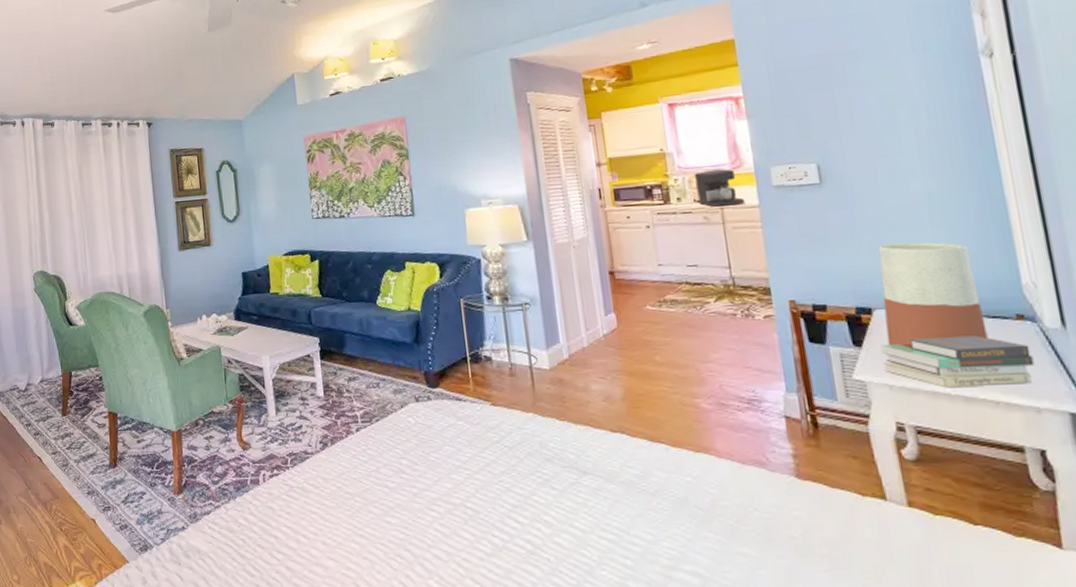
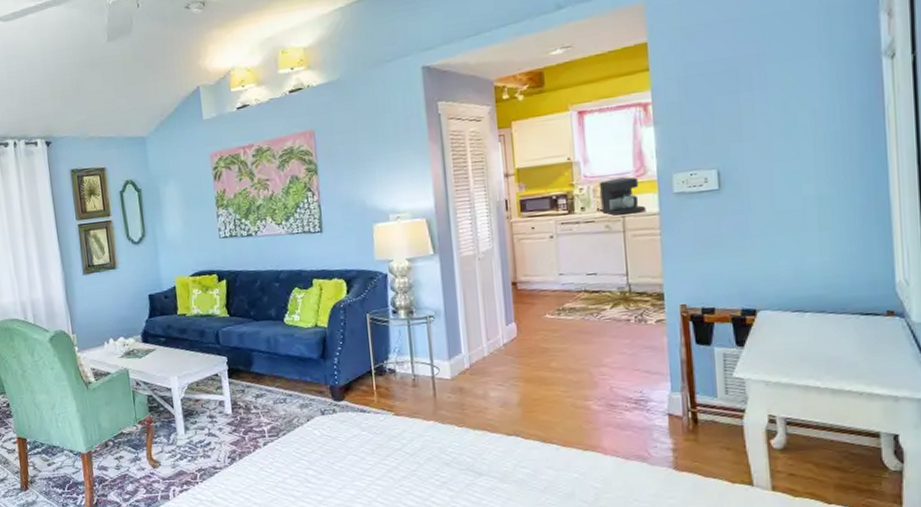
vase: present [878,242,988,345] -> none [767,244,860,344]
books: present [880,335,1035,388] -> none [761,332,898,382]

